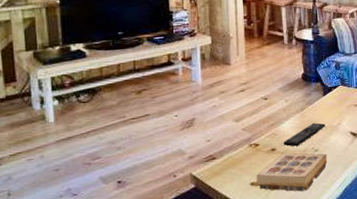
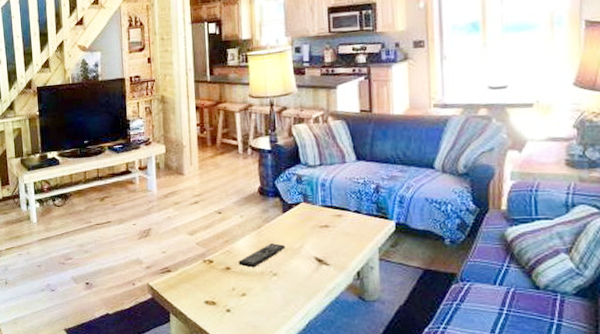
book: present [256,152,328,192] -> none [210,273,288,318]

